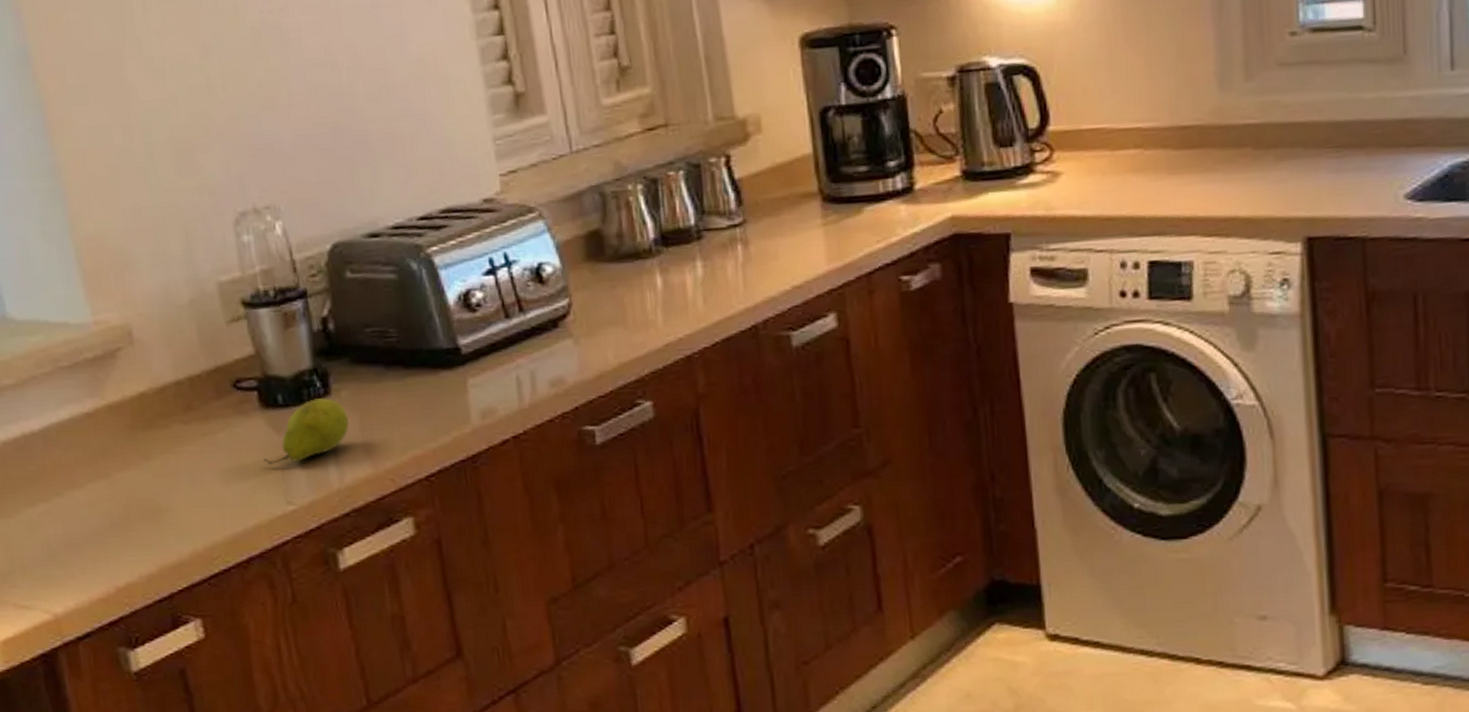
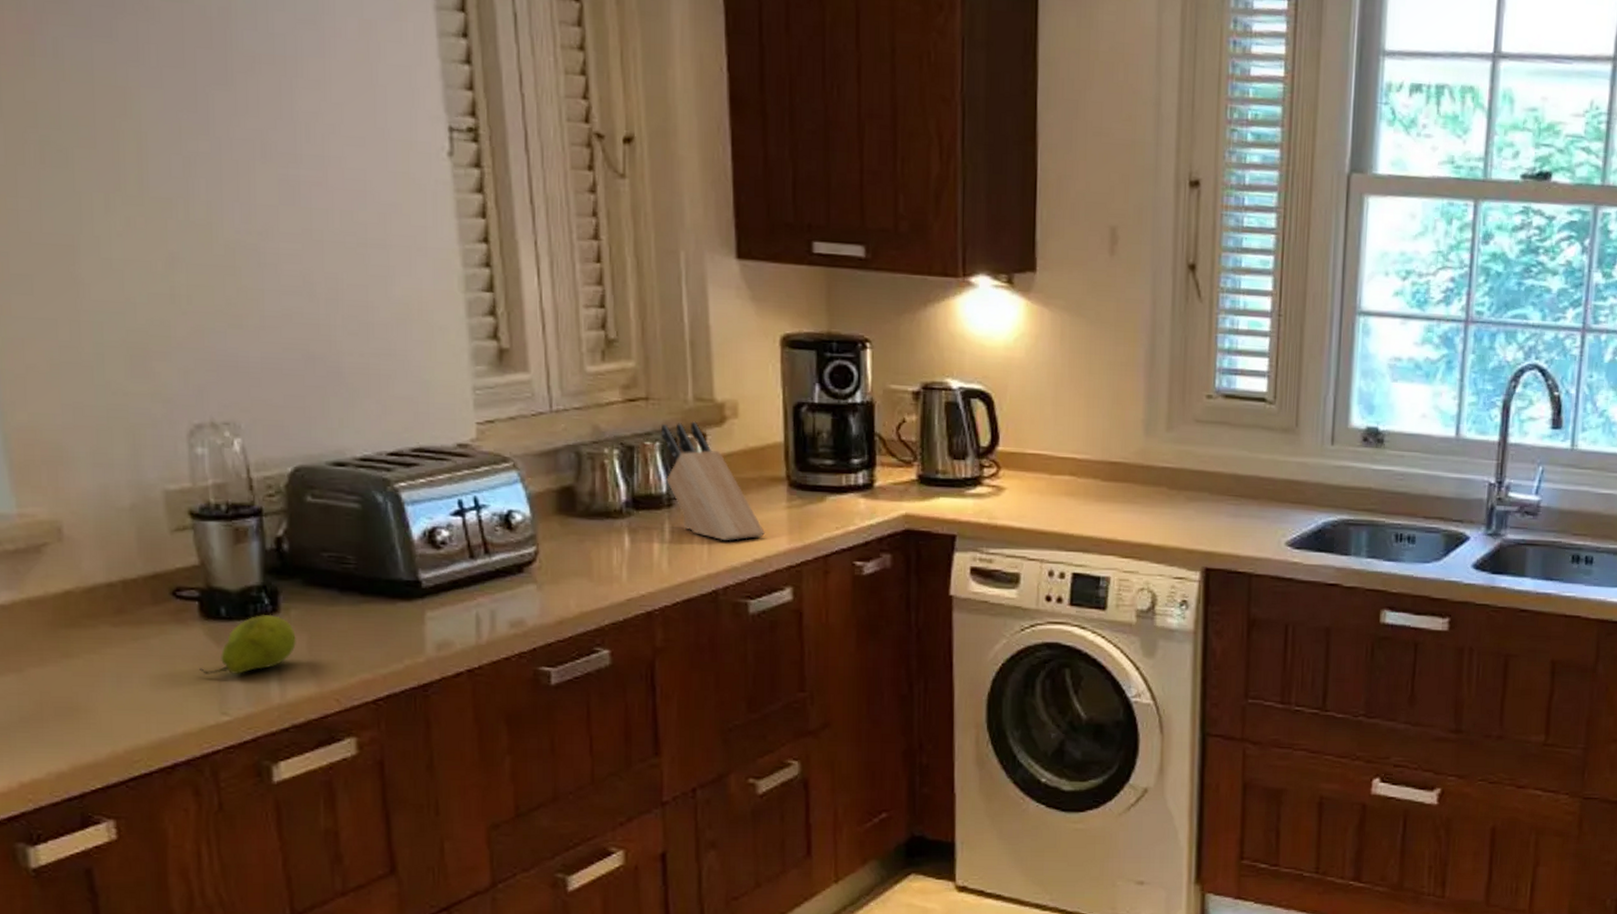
knife block: none [683,143,801,270] -> present [660,421,765,541]

